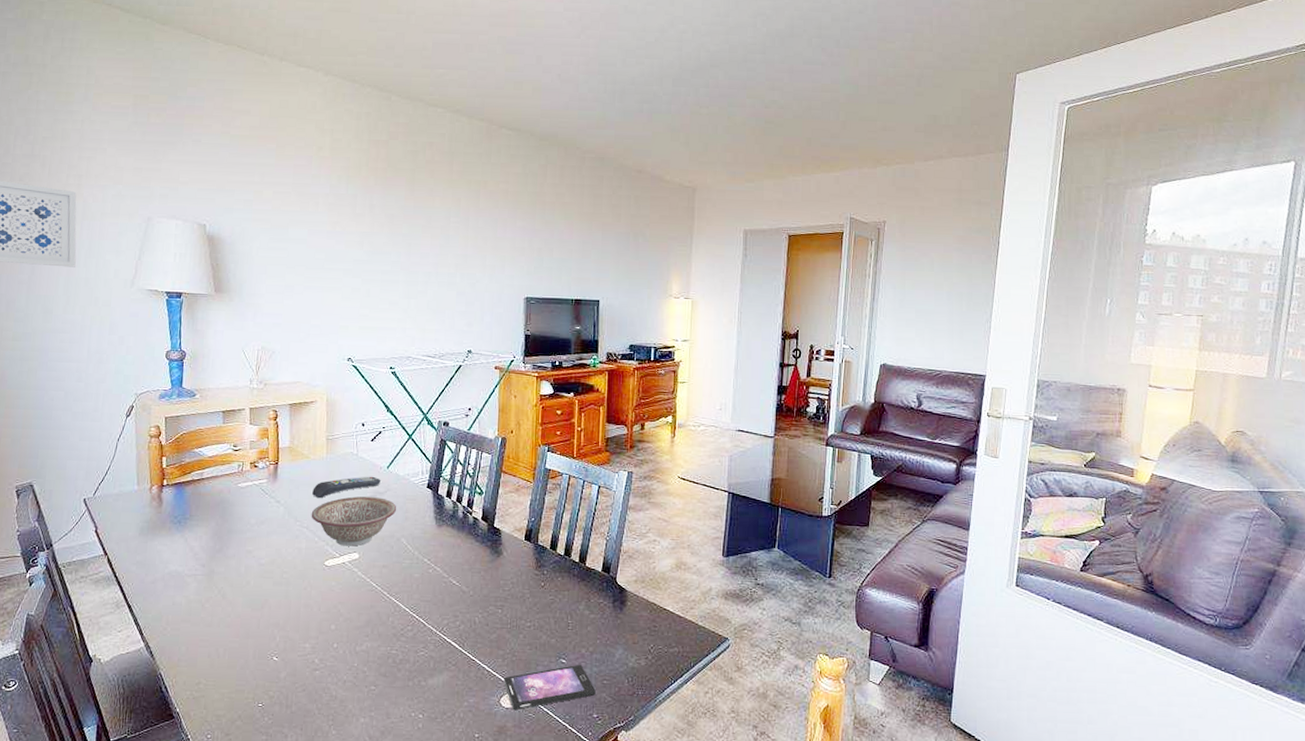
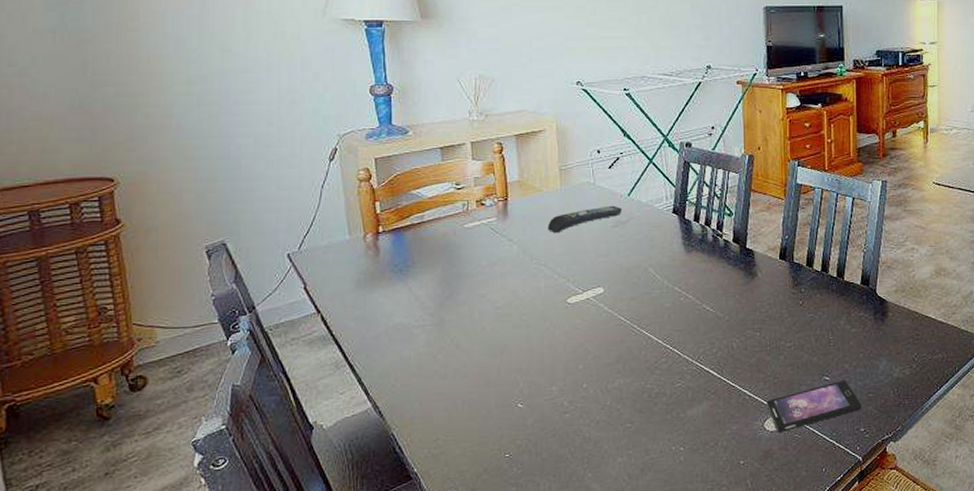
decorative bowl: present [311,496,397,547] -> none [548,227,642,281]

